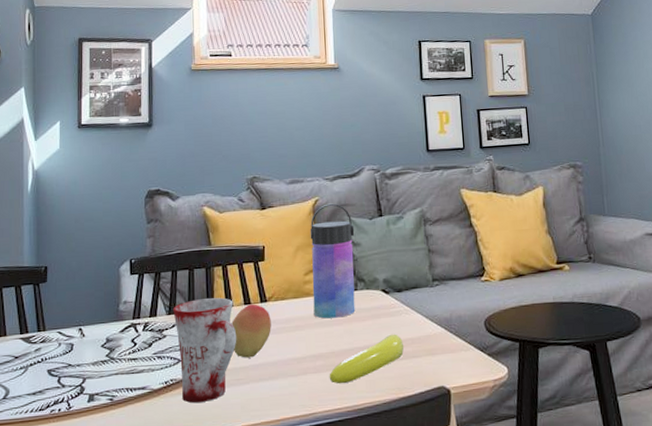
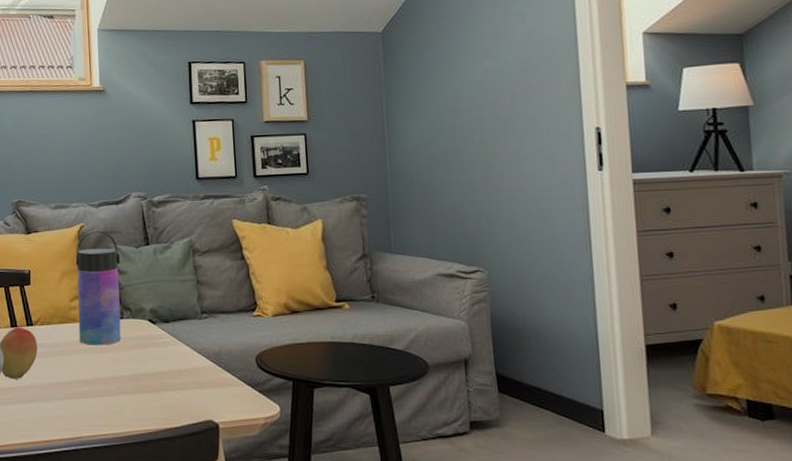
banana: present [329,334,405,384] -> none [95,364,172,411]

